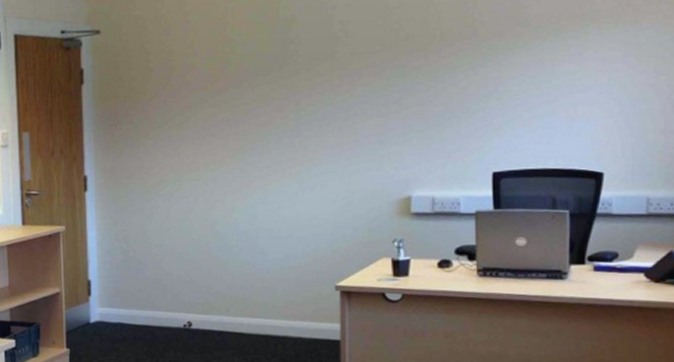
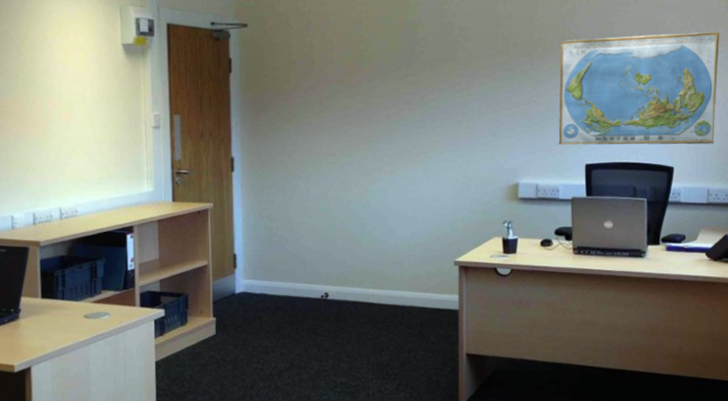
world map: none [459,9,663,151] -> present [558,32,719,145]

